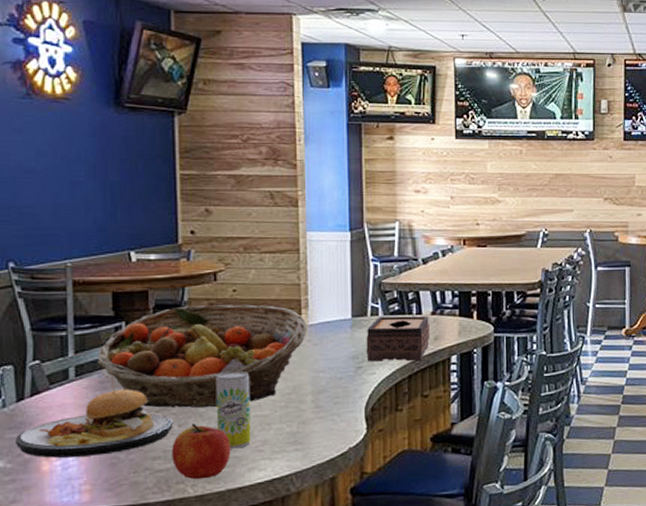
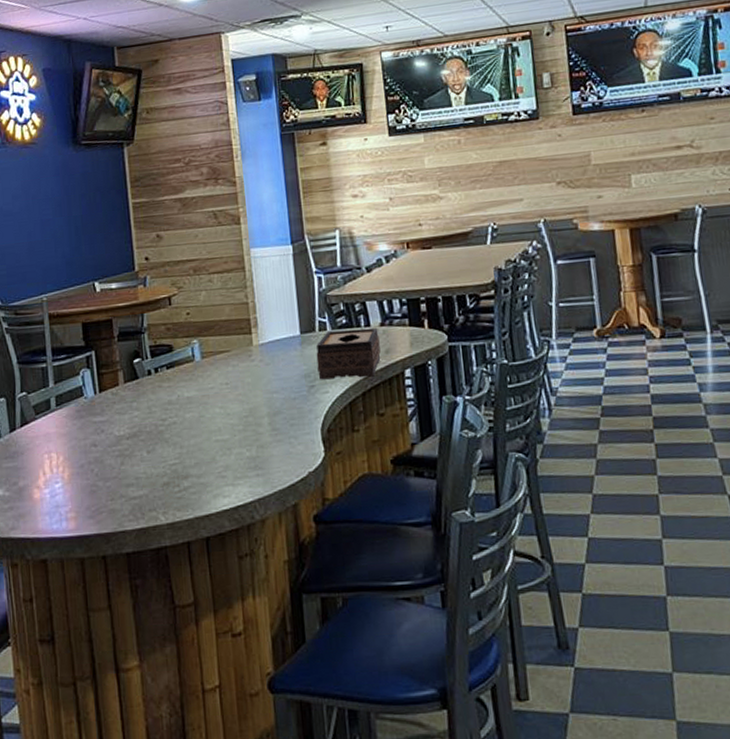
plate: present [16,369,173,458] -> none [11,398,143,486]
fruit basket: present [96,304,308,408] -> none [73,326,259,435]
apple: present [172,424,231,480] -> none [143,450,196,507]
beverage can: present [215,371,251,449] -> none [177,395,214,475]

